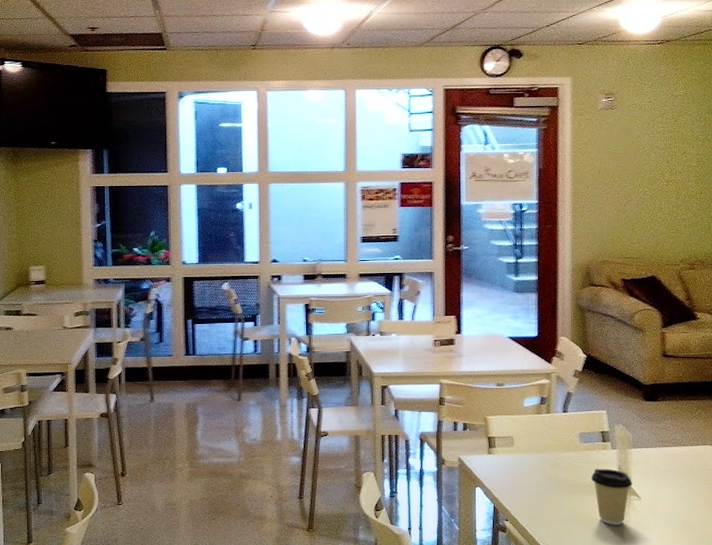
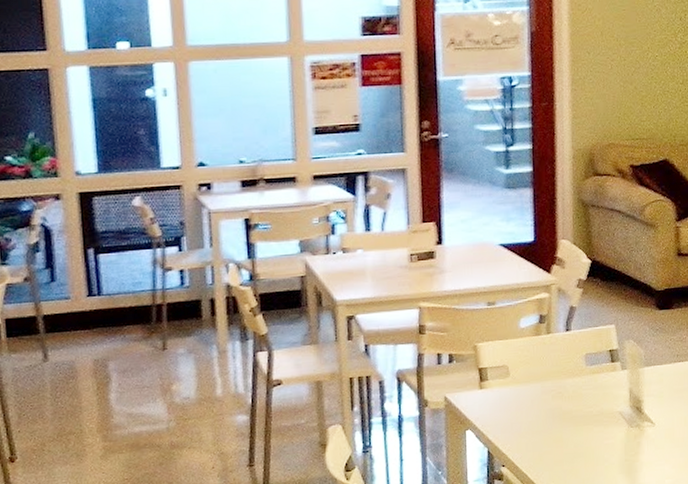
coffee cup: present [591,468,632,525] -> none [599,393,645,459]

